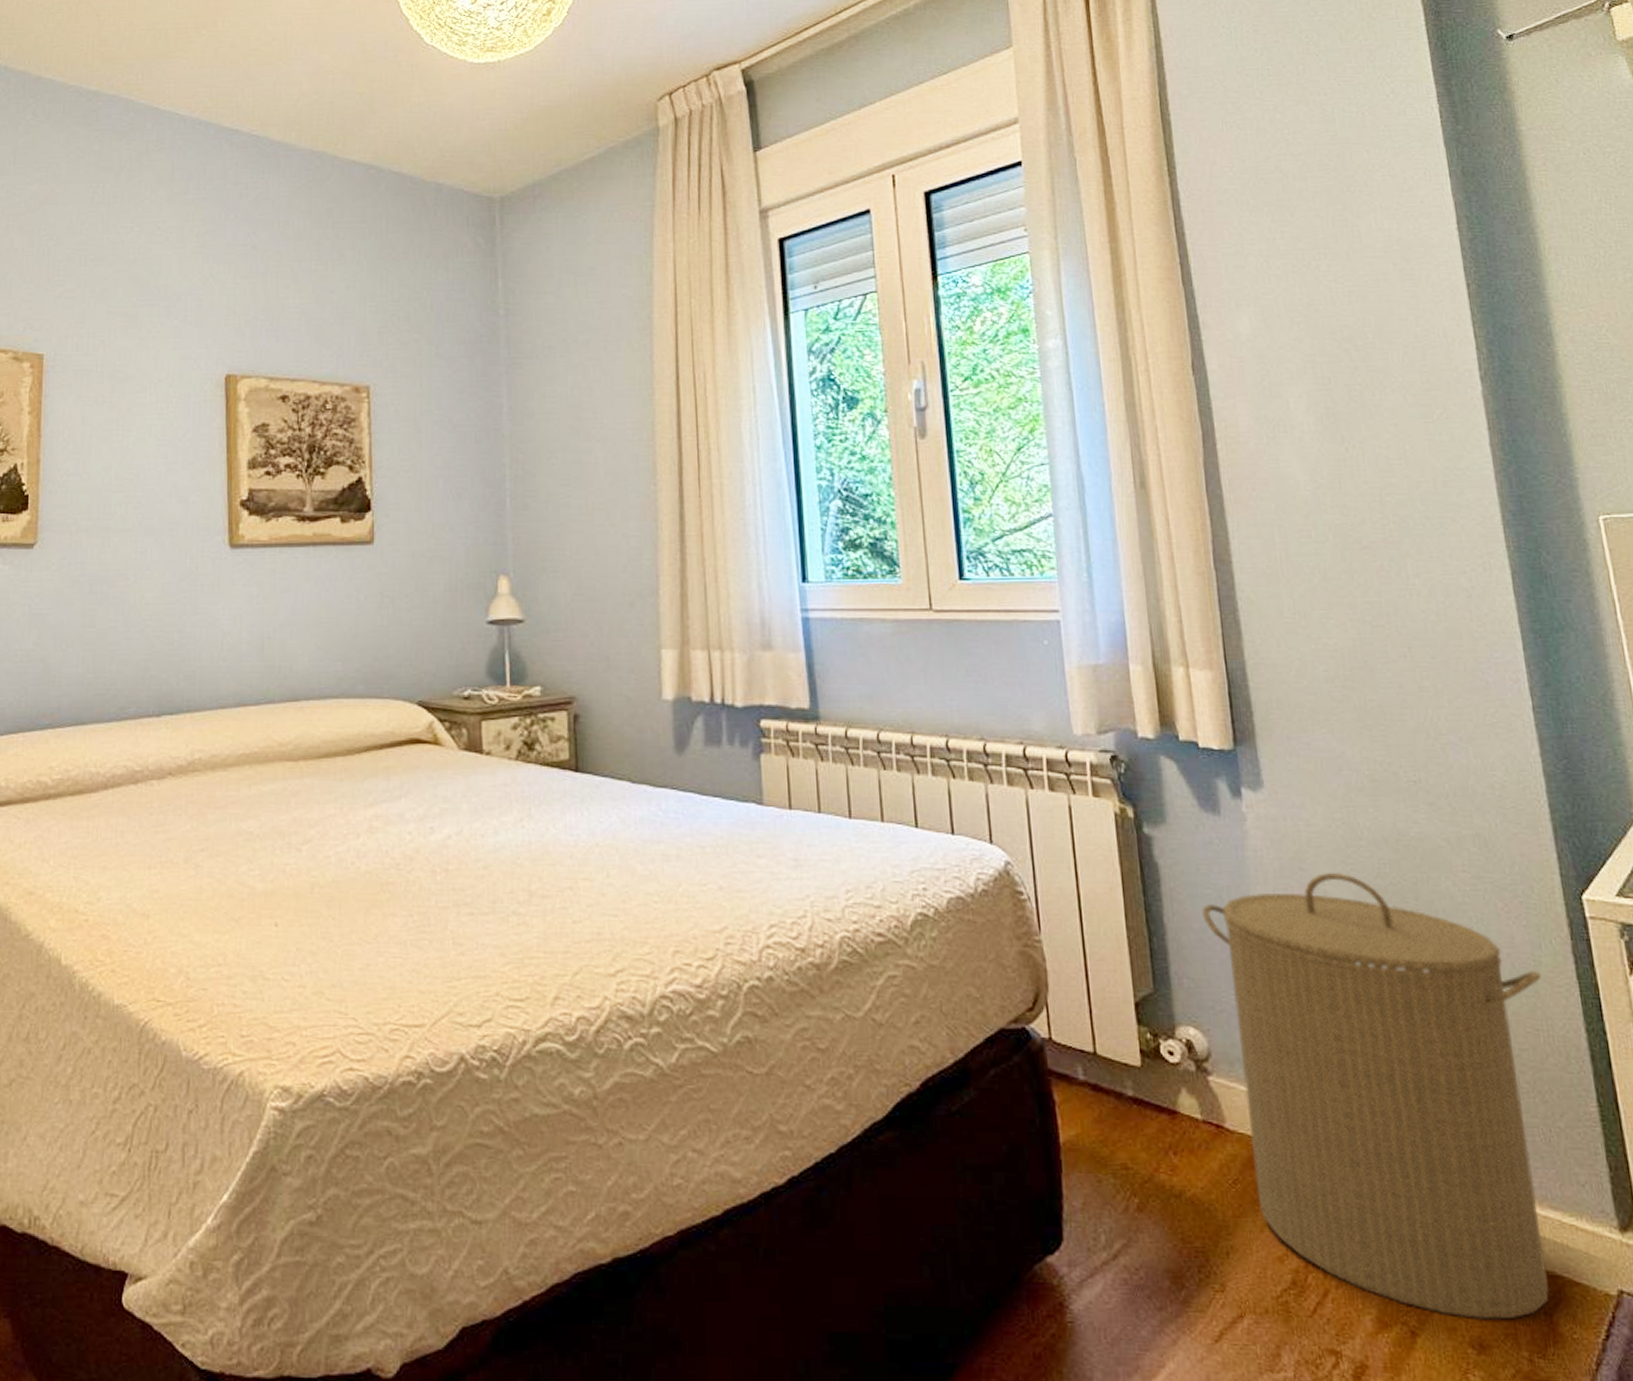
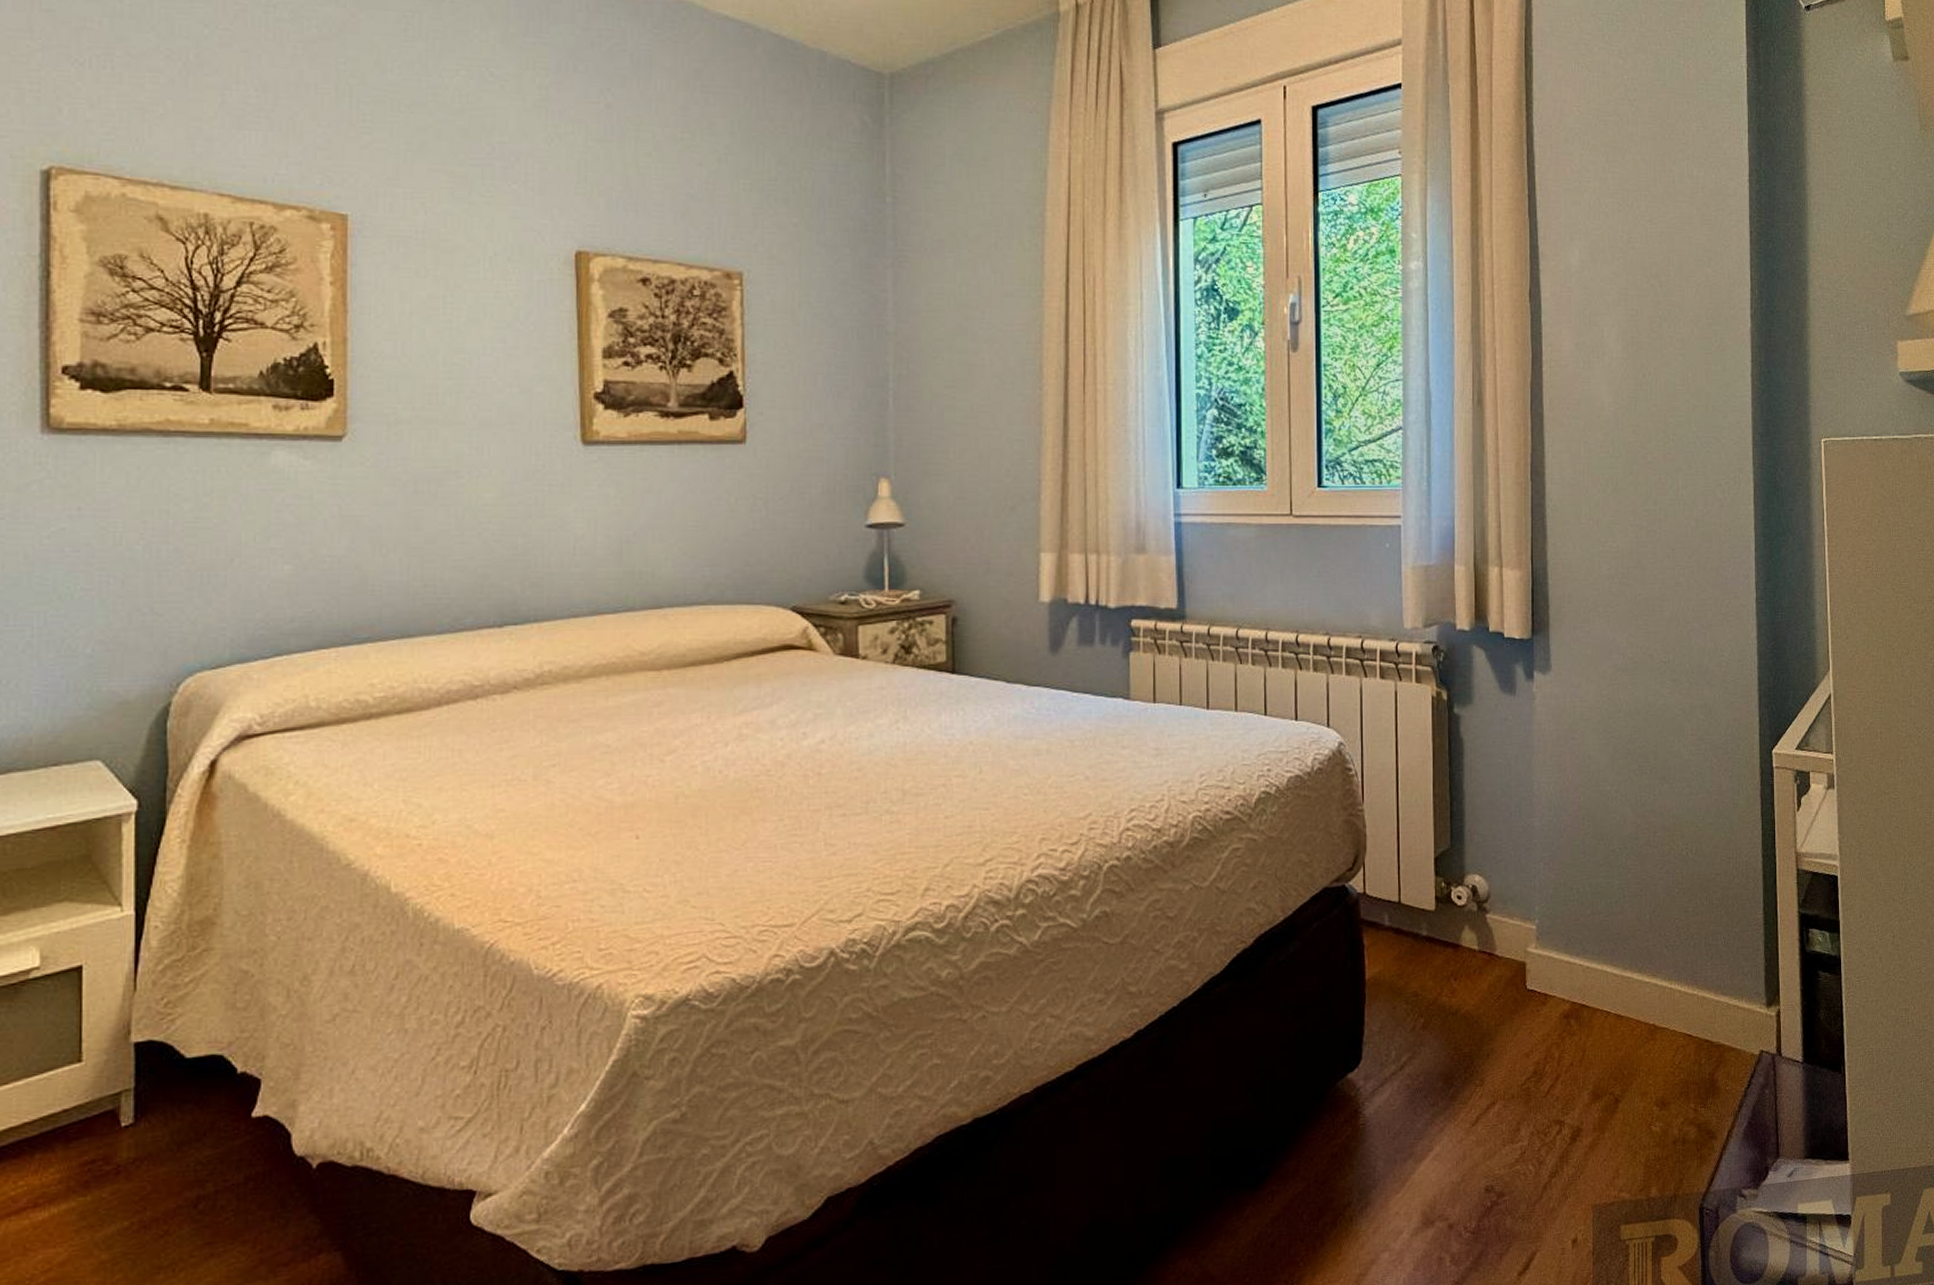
laundry hamper: present [1202,873,1550,1321] -> none [1494,740,1737,1085]

